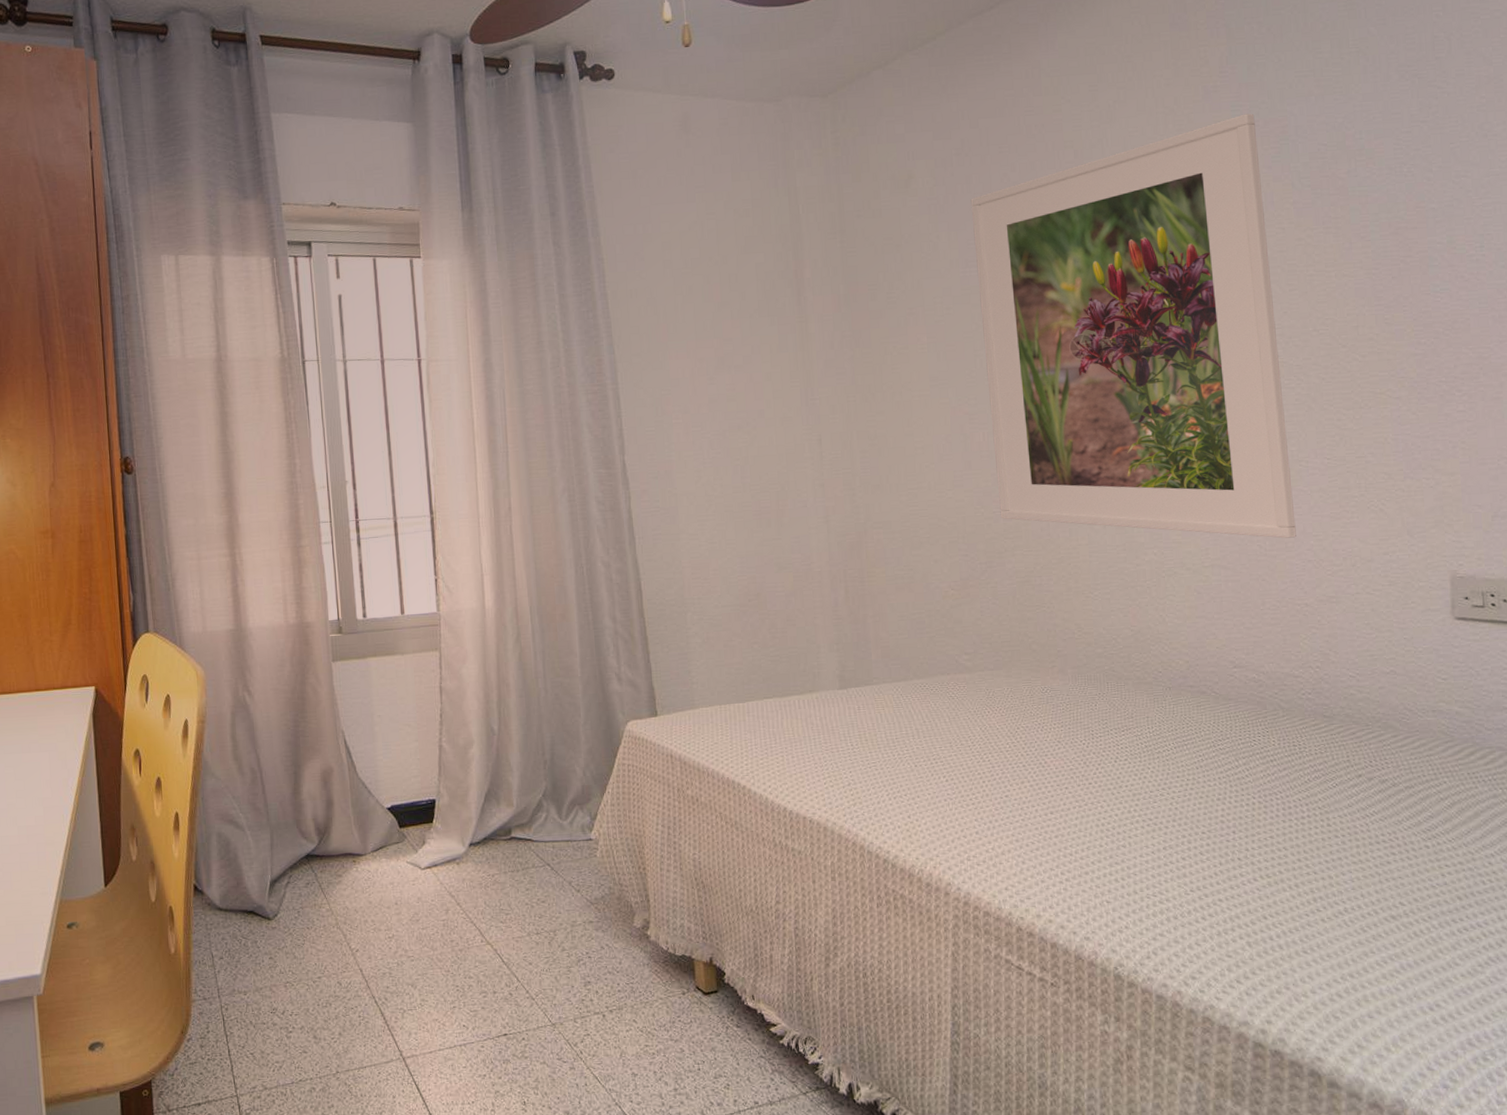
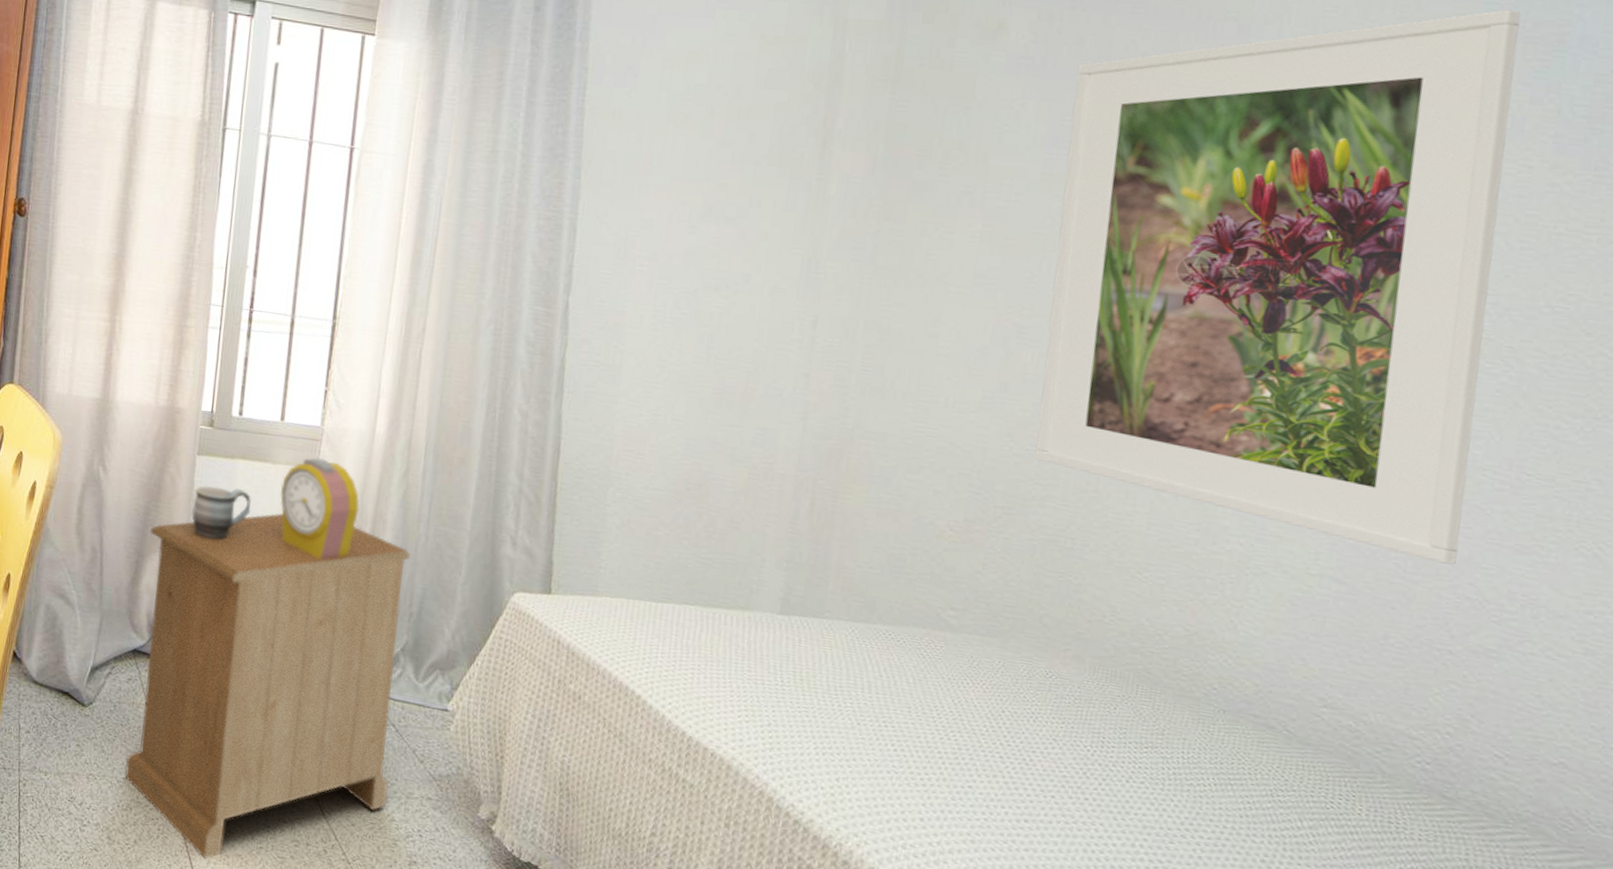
nightstand: none [302,694,555,1032] -> present [125,513,410,859]
mug: none [336,684,390,737] -> present [192,486,251,540]
alarm clock: none [412,641,484,732] -> present [280,458,360,560]

